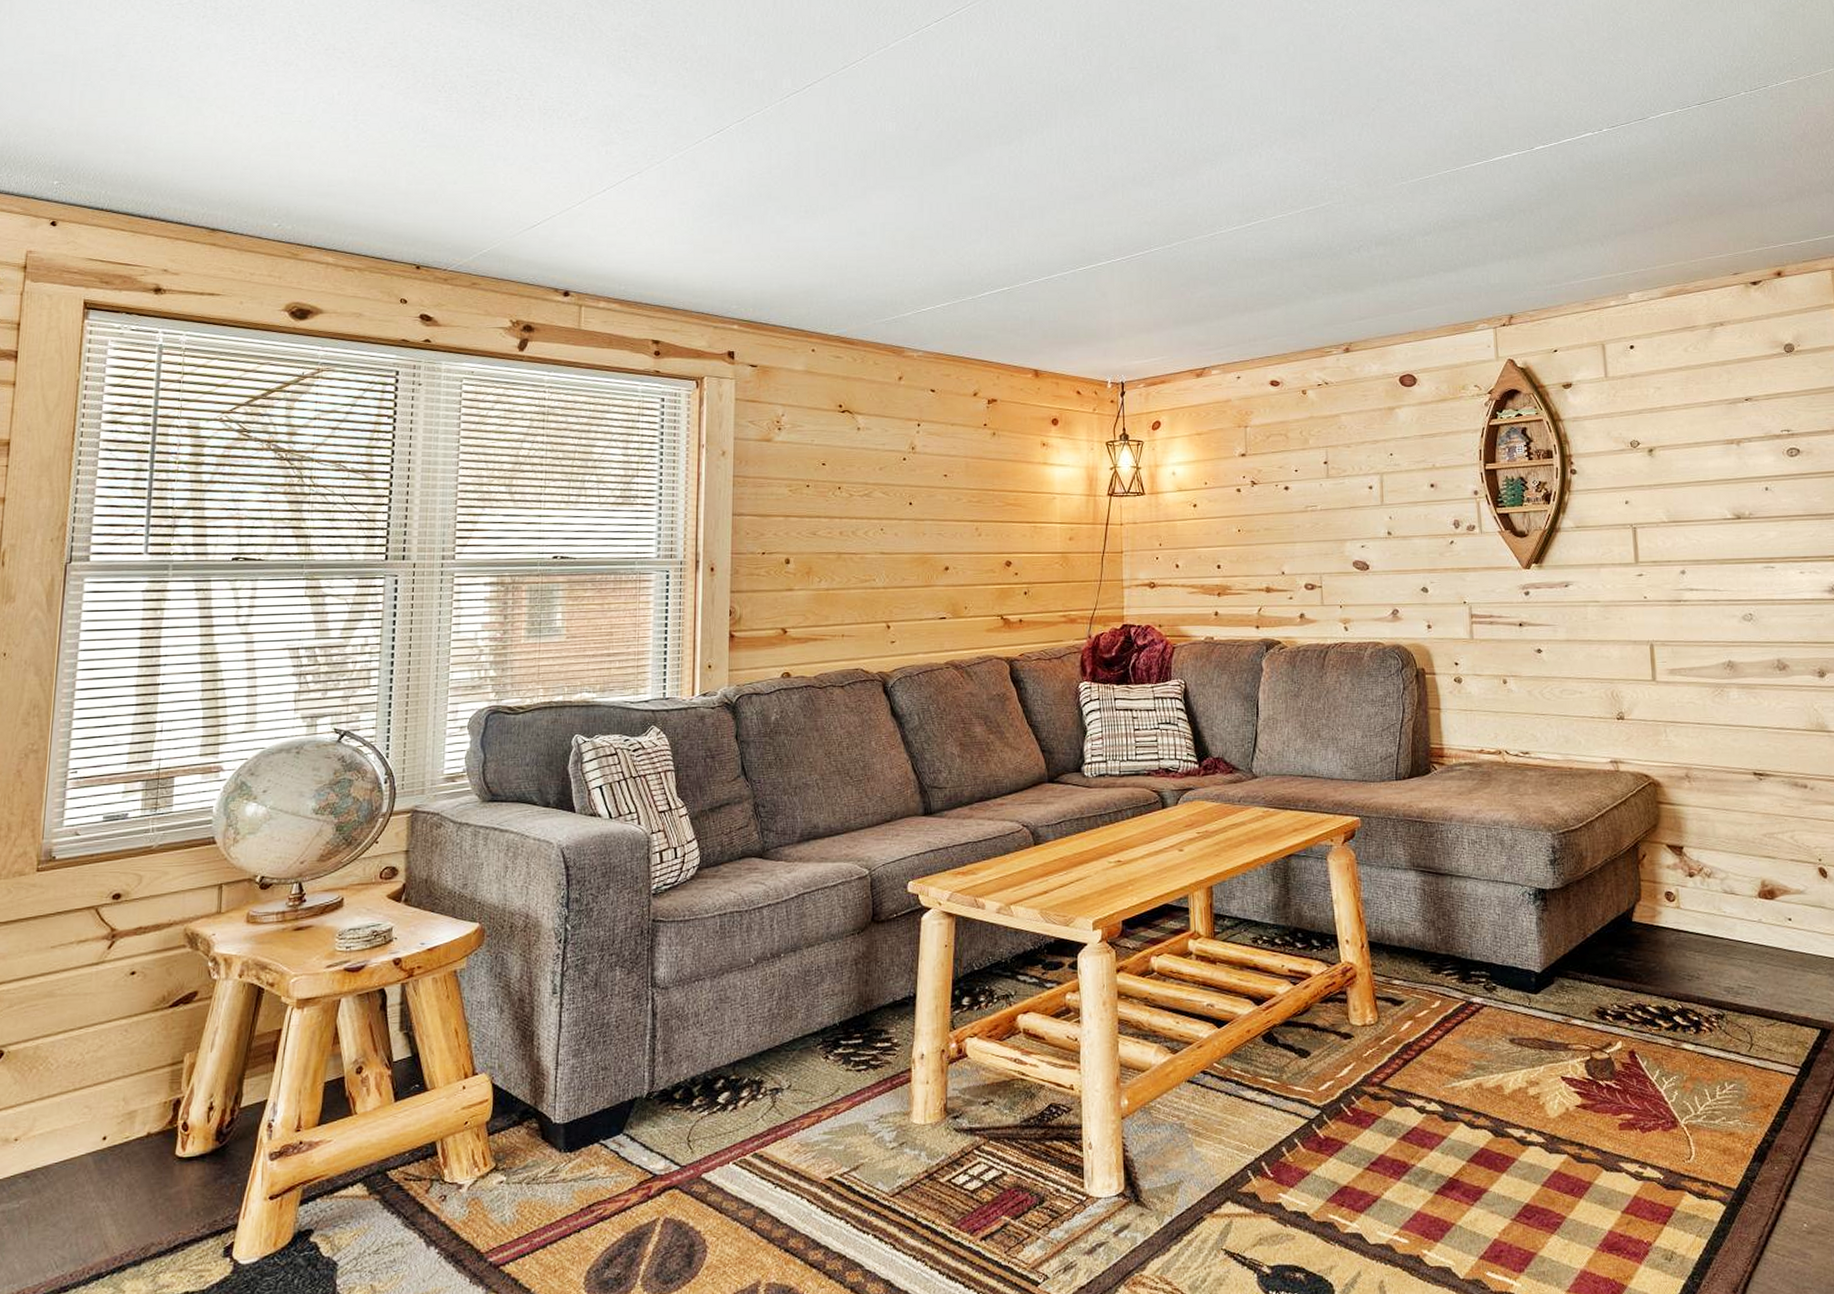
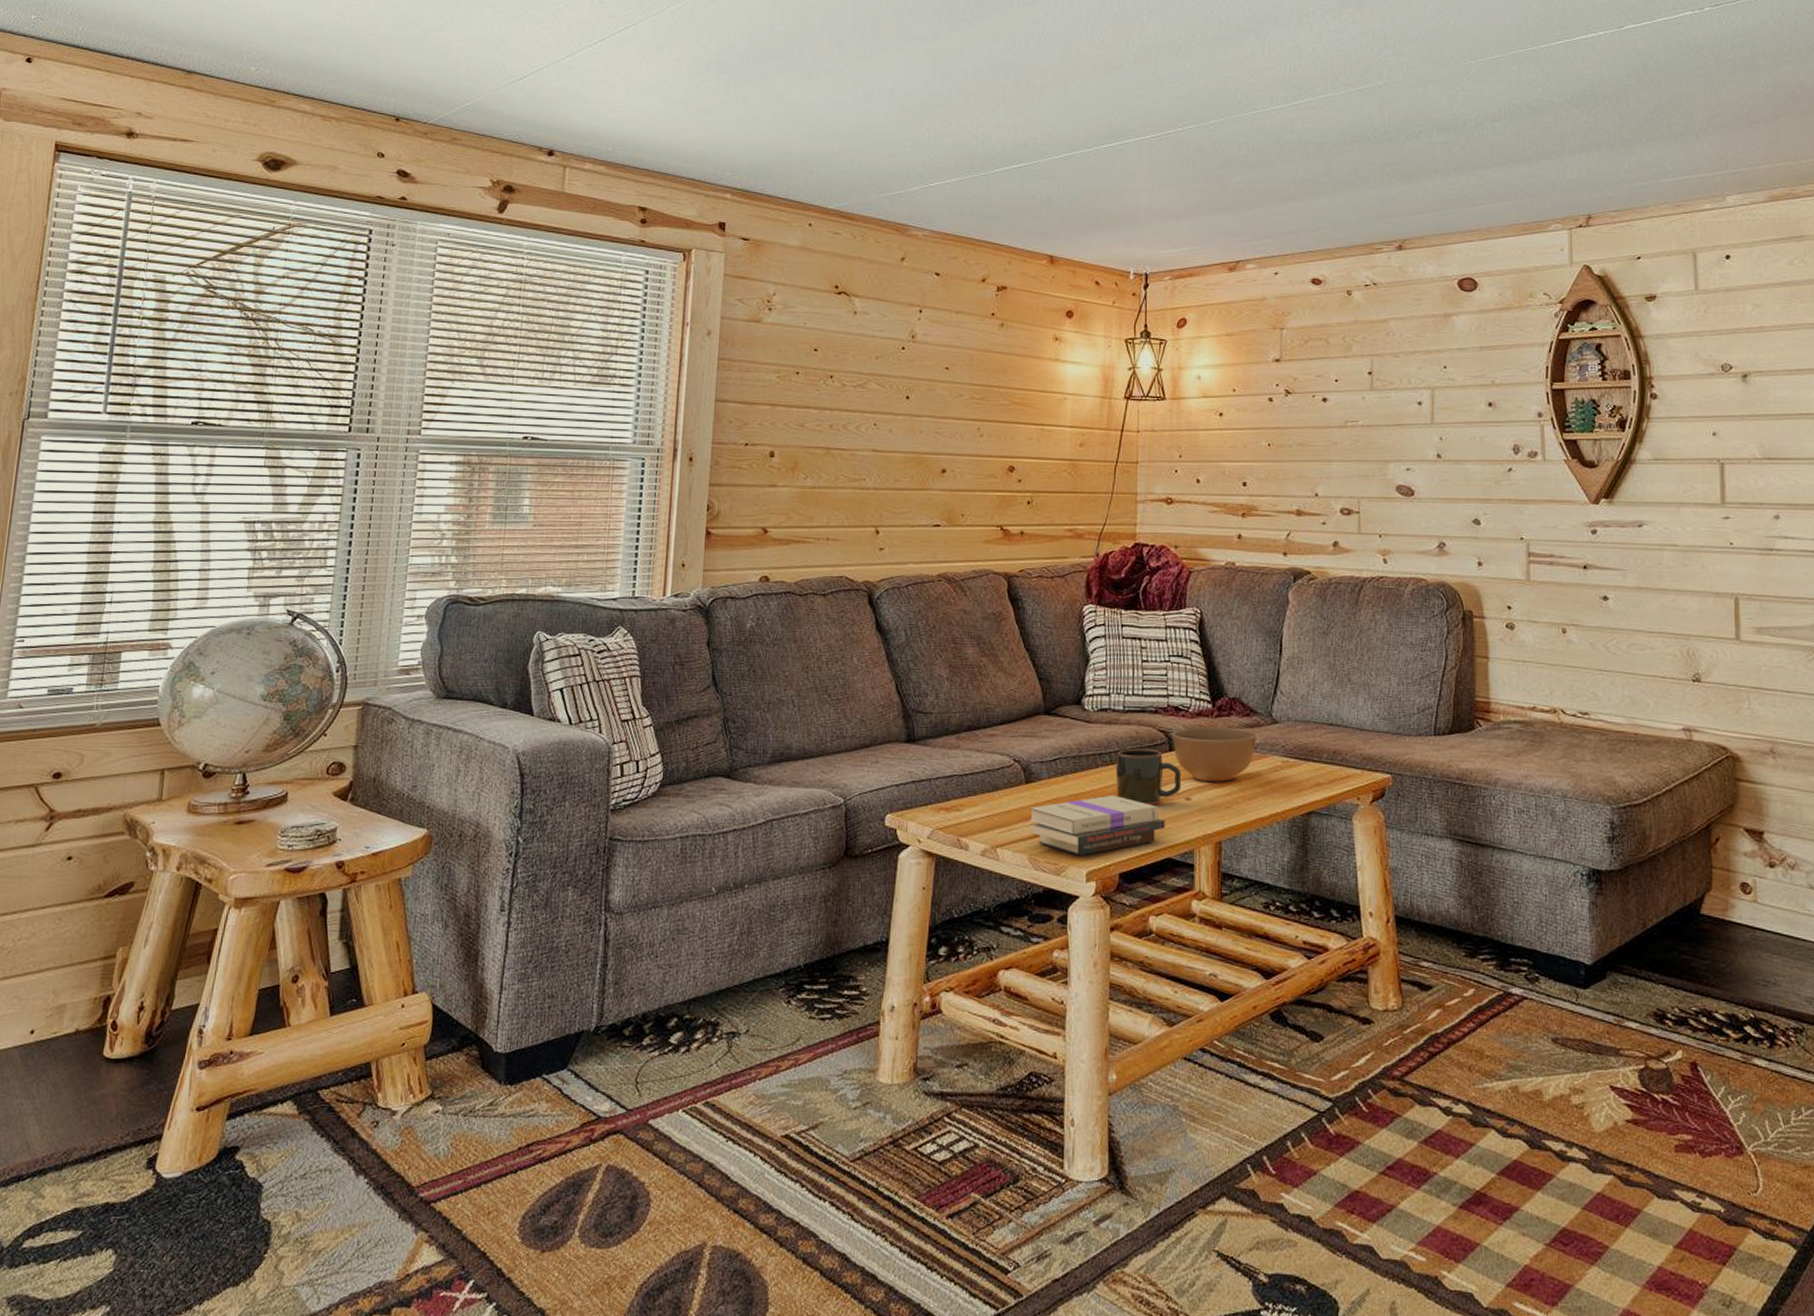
books: none [1038,851,1162,908] -> present [1029,795,1165,856]
mug: none [1115,807,1175,859] -> present [1116,748,1182,806]
bowl: none [1165,784,1239,835] -> present [1173,727,1256,783]

